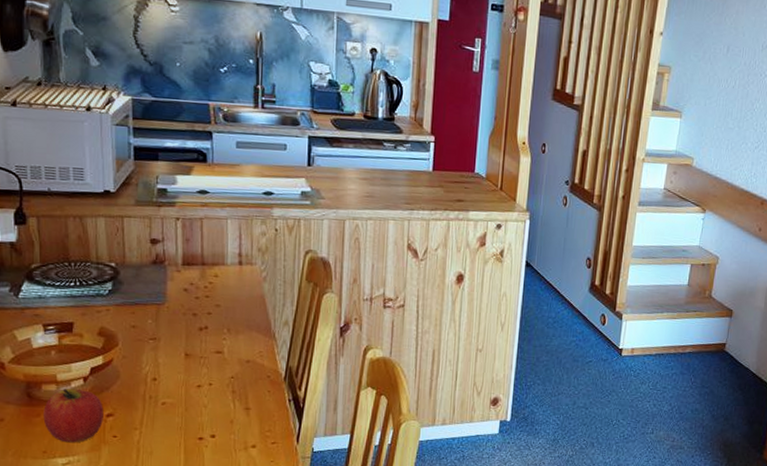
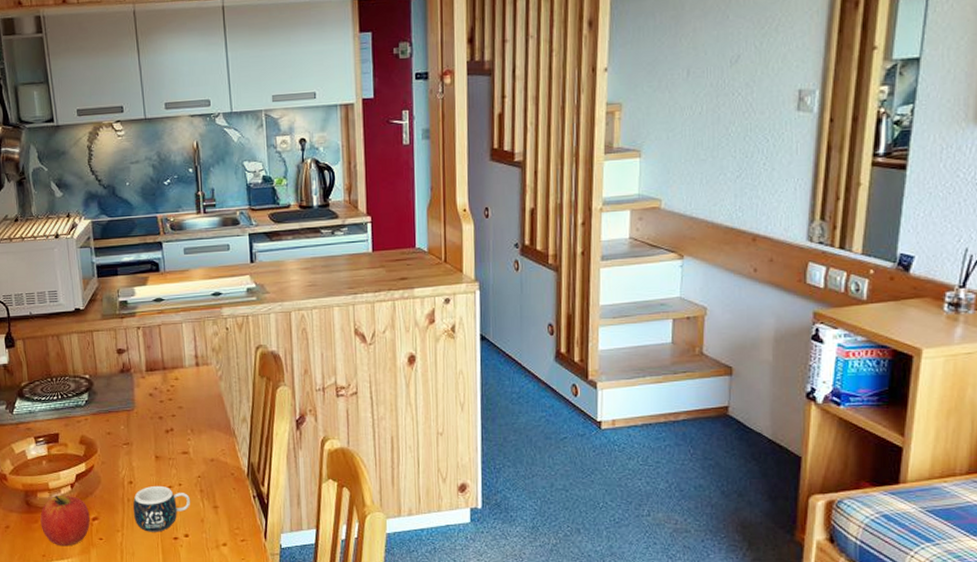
mug: none [154,383,220,432] -> present [133,485,190,532]

